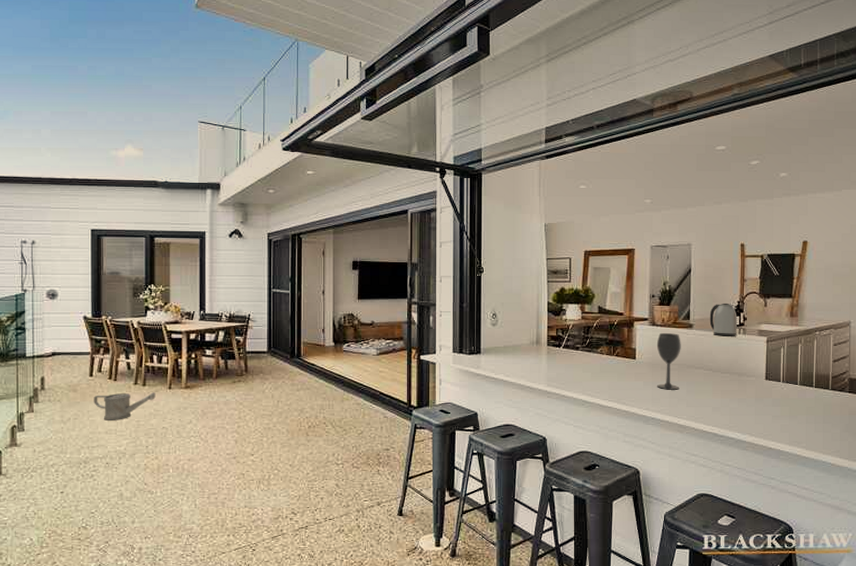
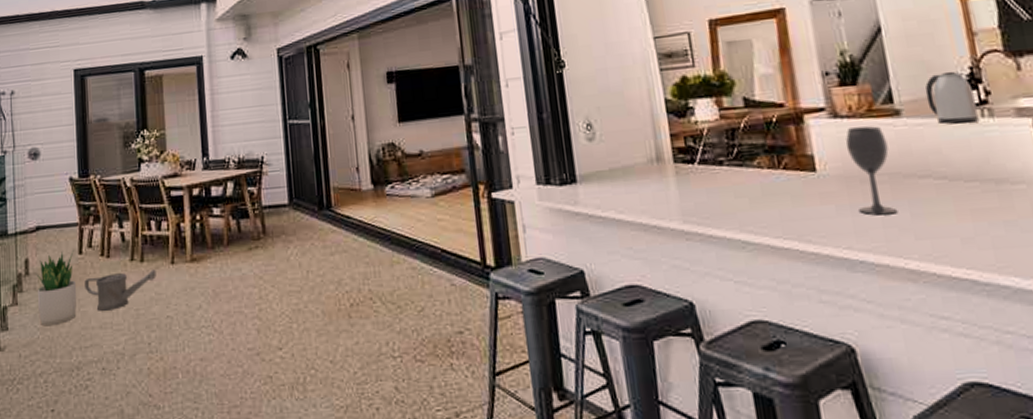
planter: none [50,373,87,430] -> present [35,250,77,327]

